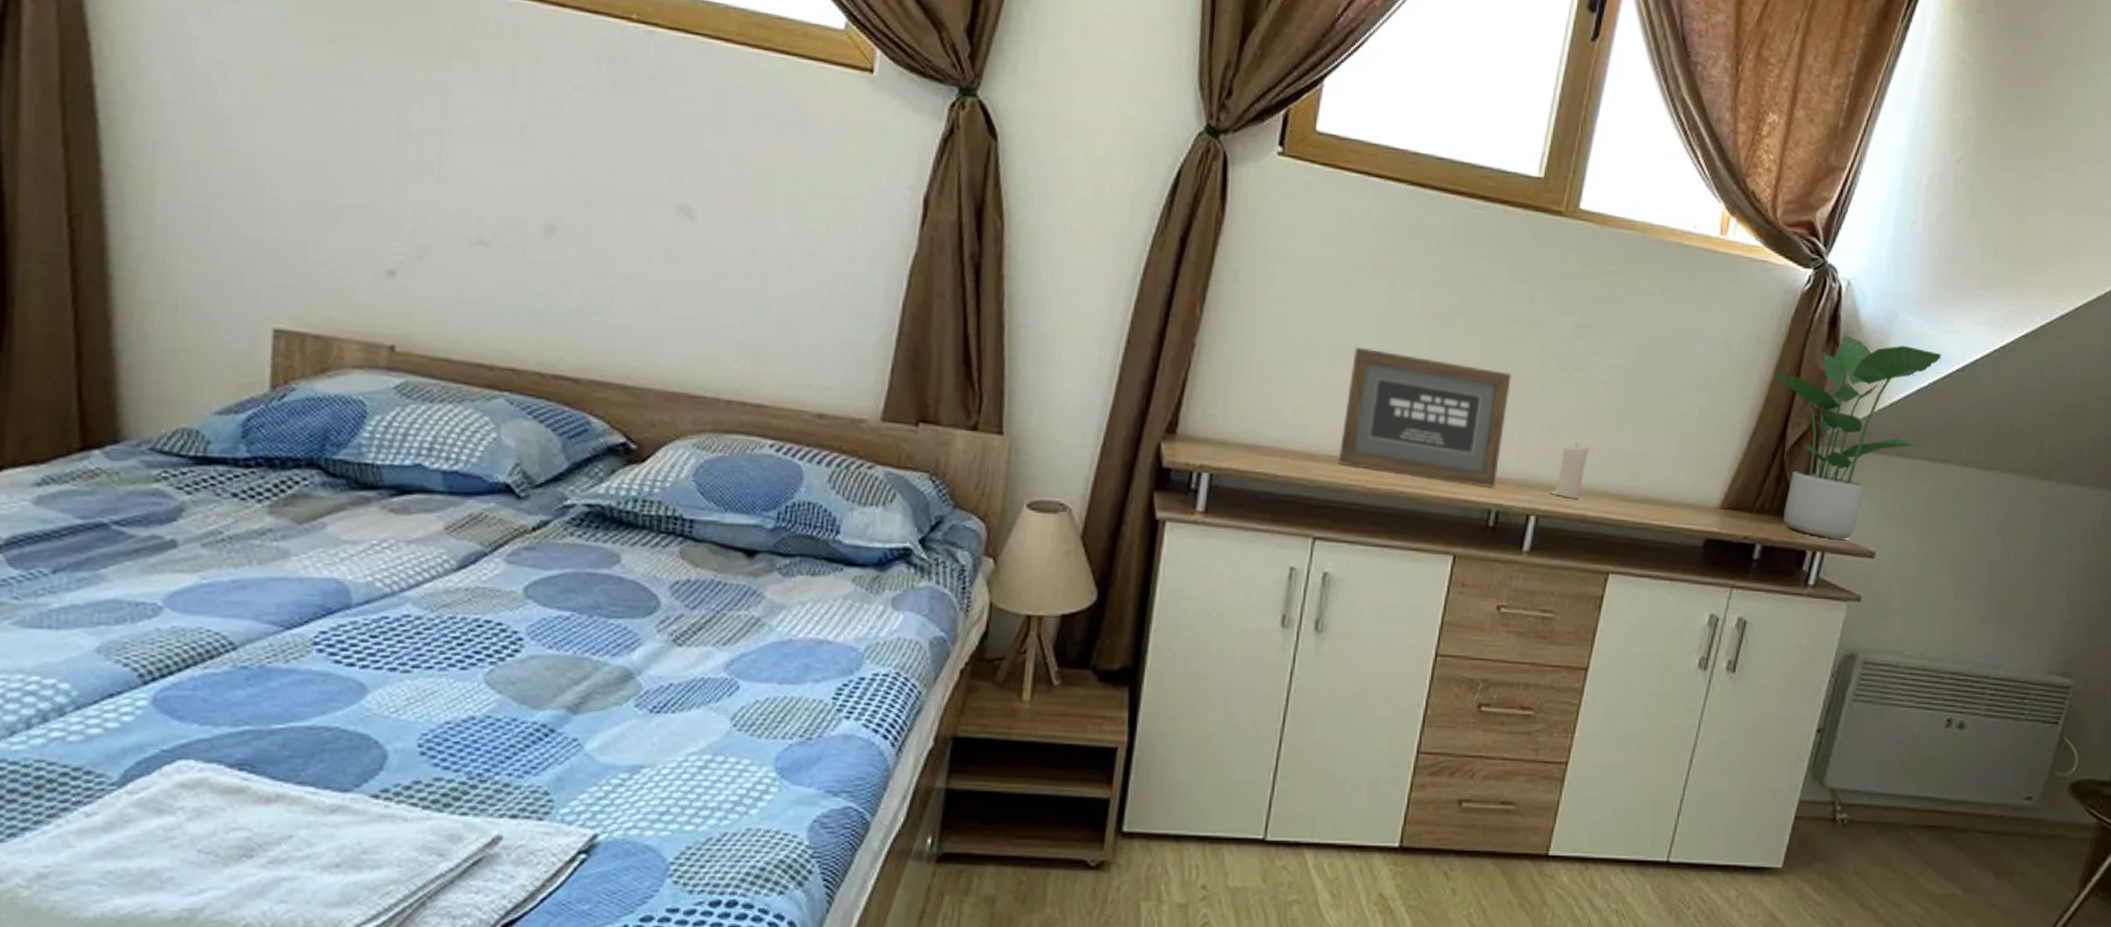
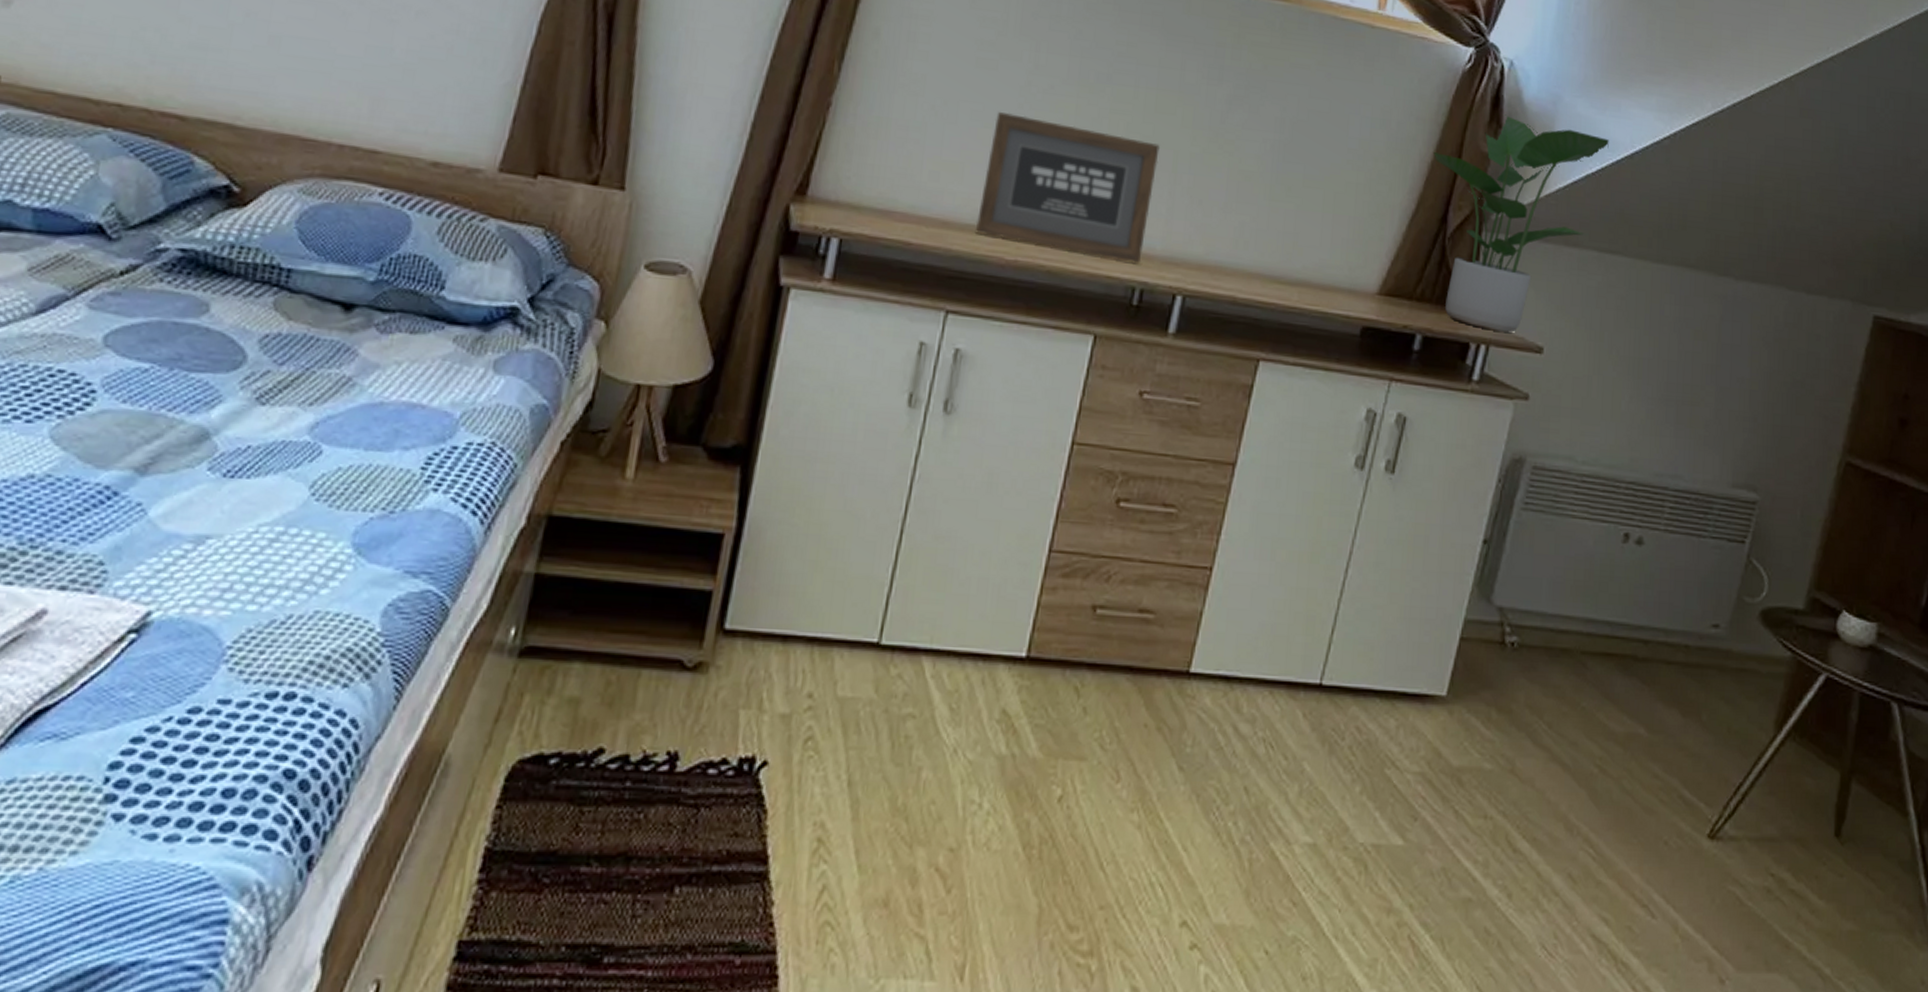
candle: present [1549,441,1590,499] -> none [1197,218,1241,279]

